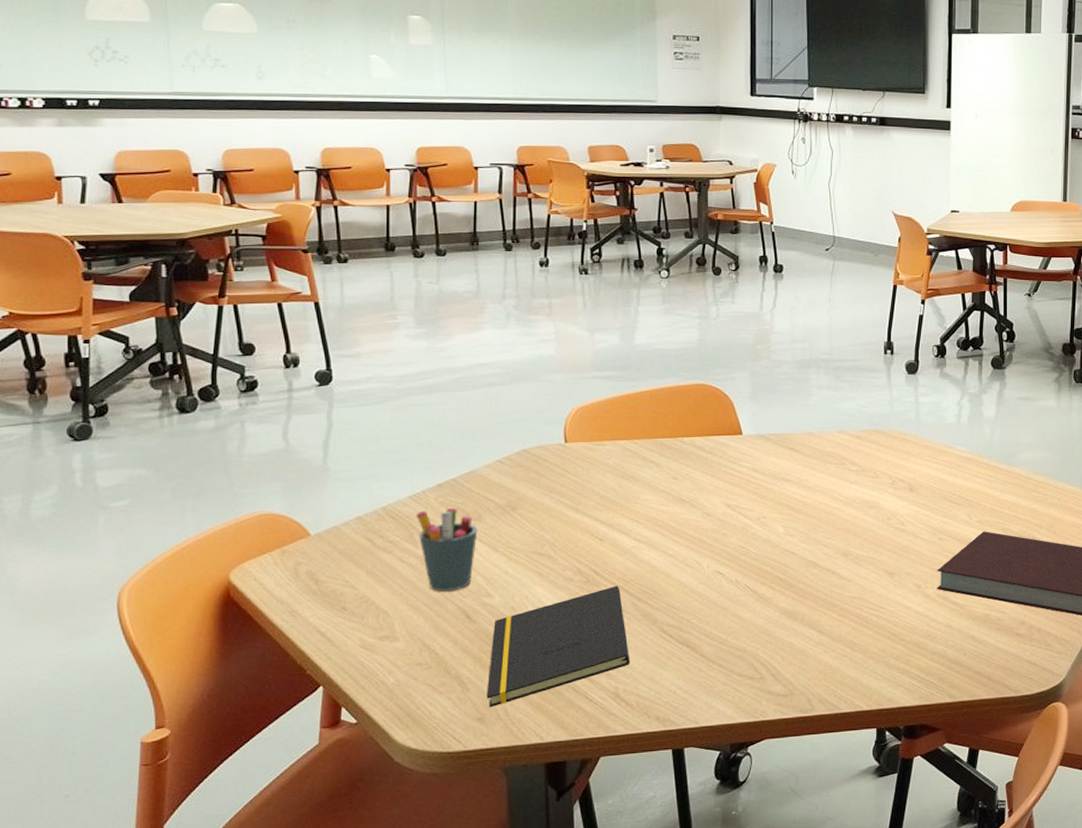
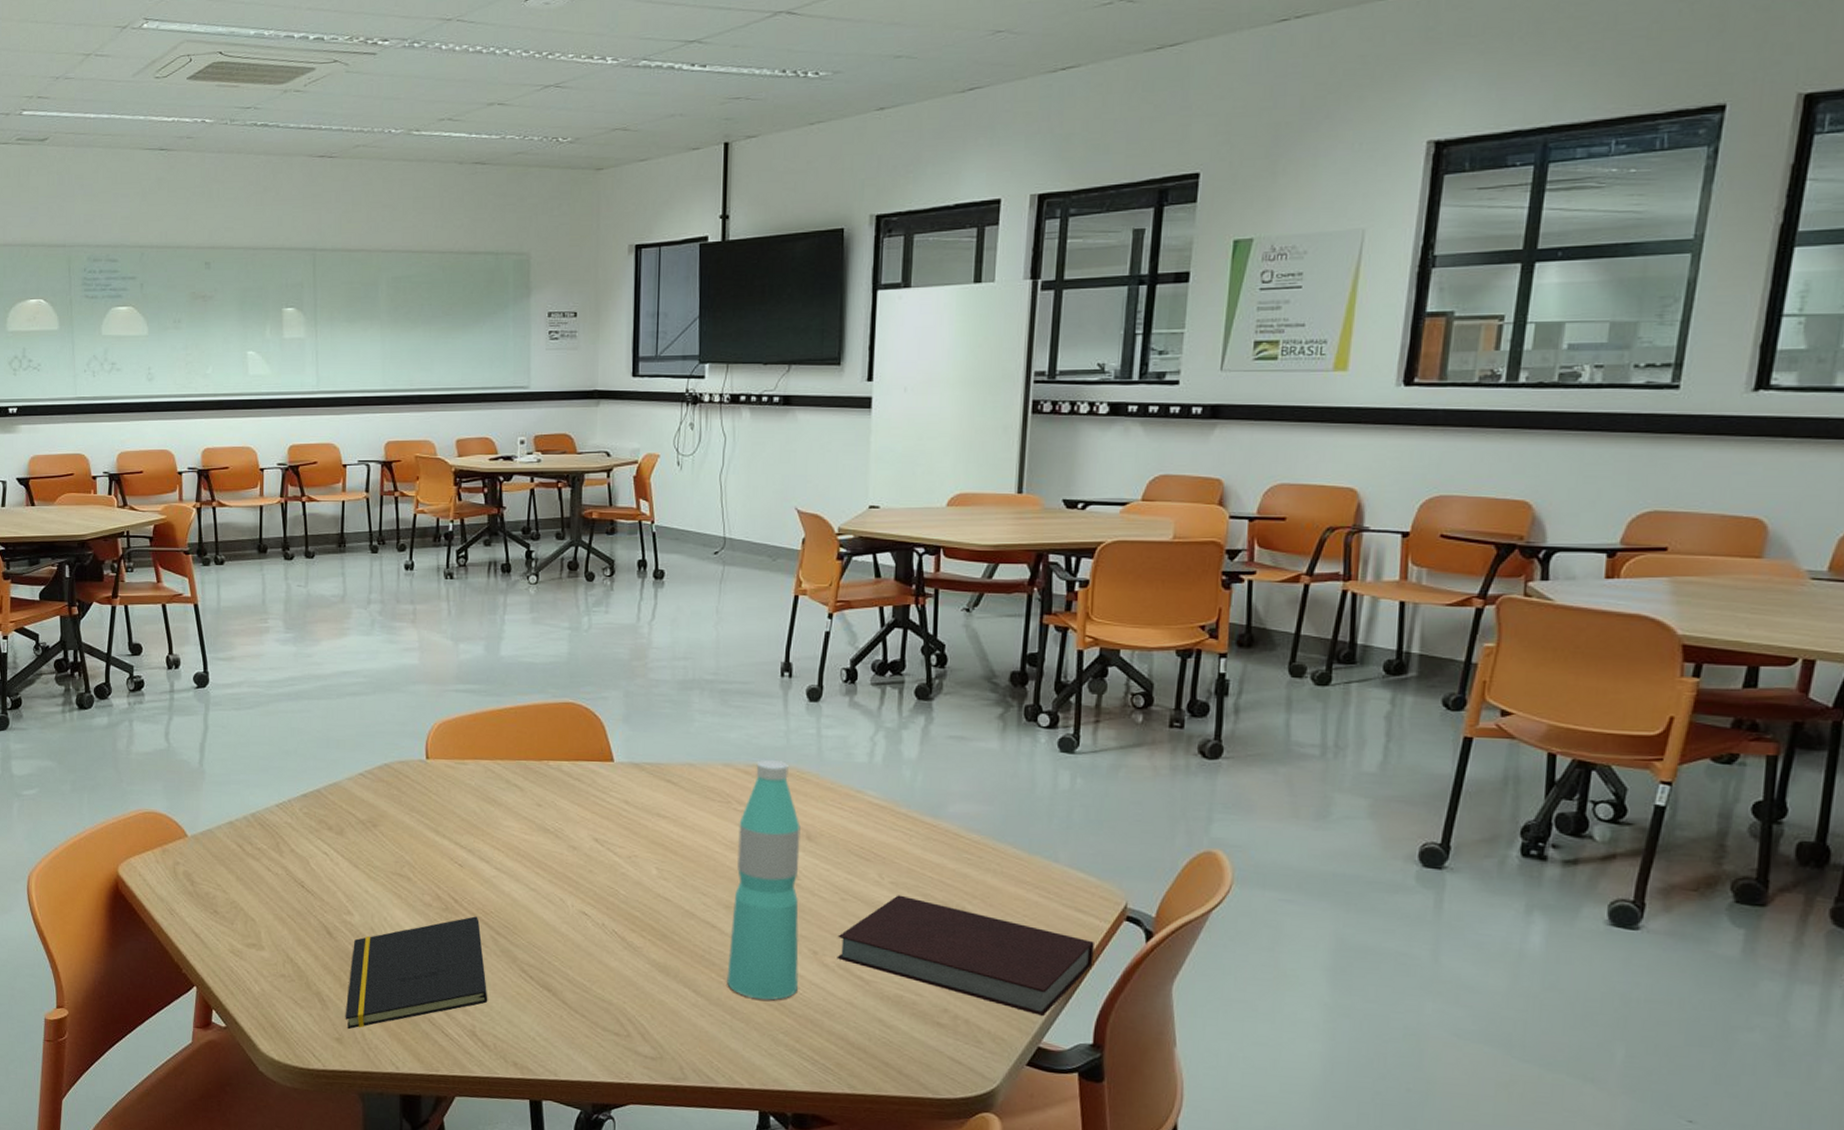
pen holder: present [416,508,478,592] -> none [282,819,340,905]
water bottle: none [846,426,906,632] -> present [727,760,801,1000]

